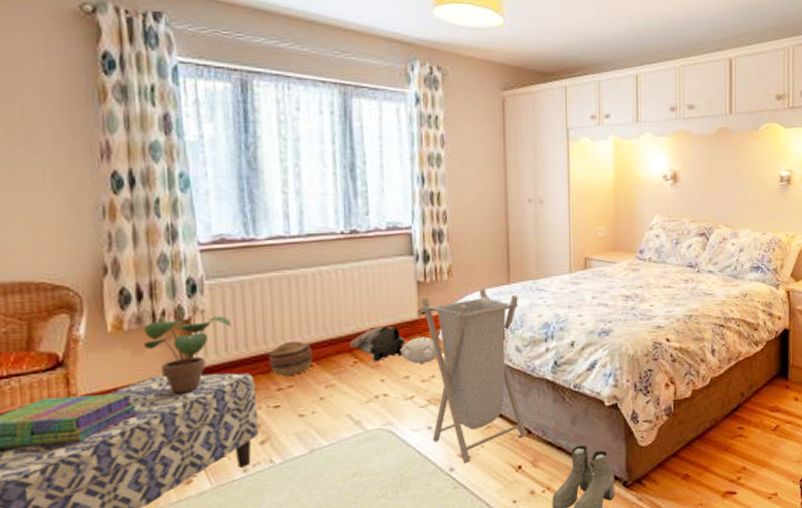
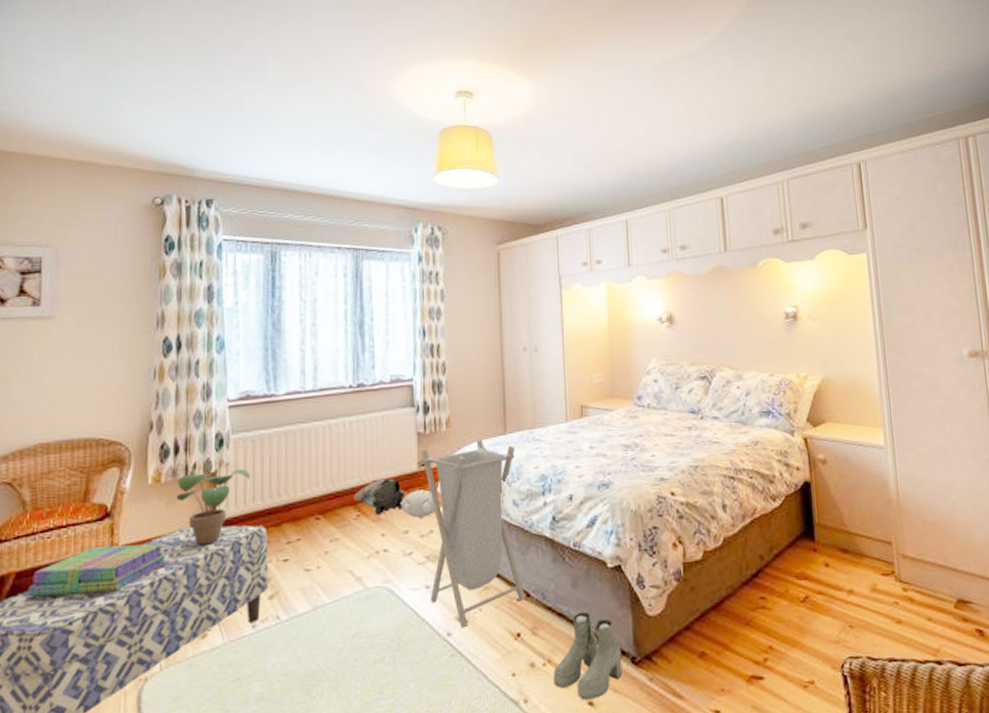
basket: present [268,341,313,376] -> none [280,493,320,529]

